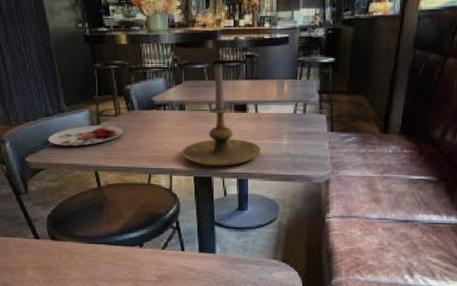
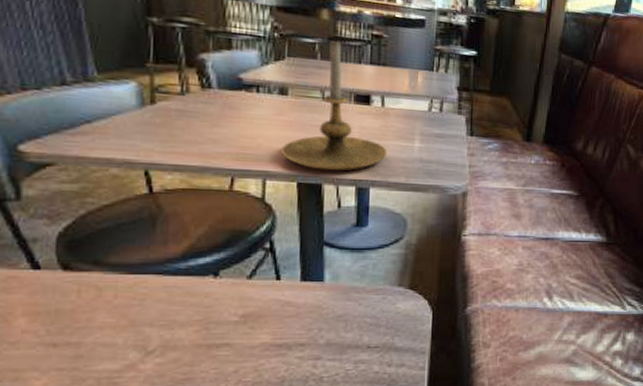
plate: present [48,125,124,146] -> none [63,104,194,133]

